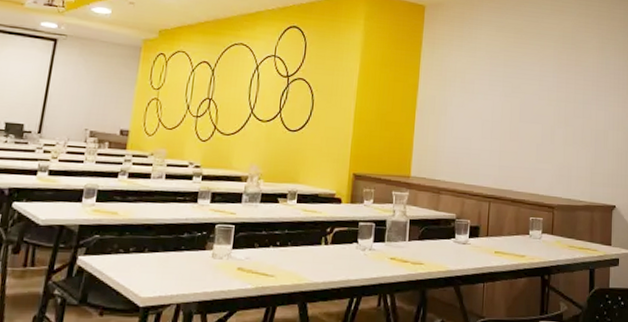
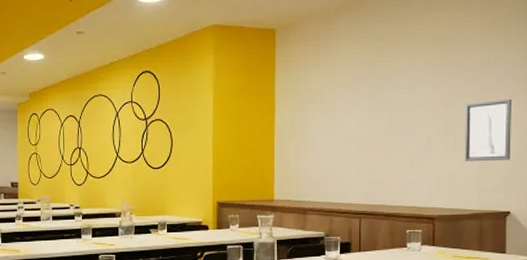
wall art: none [580,101,619,157] -> present [464,99,511,162]

